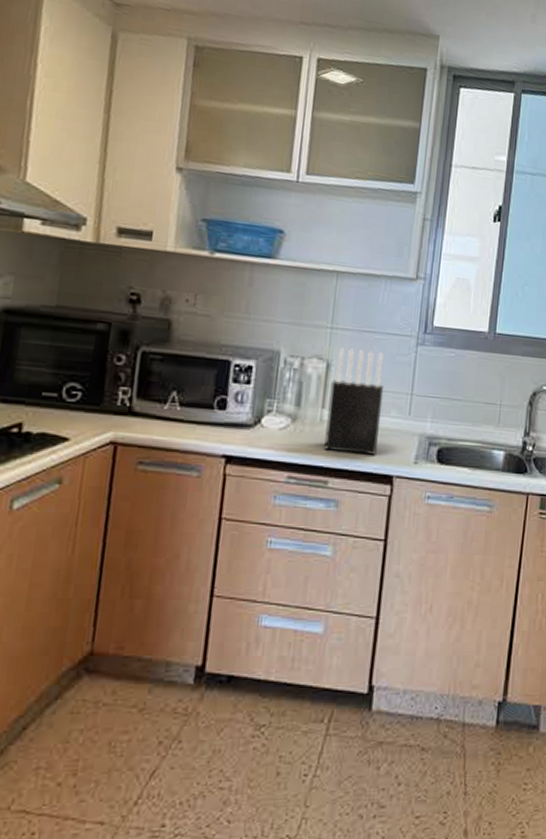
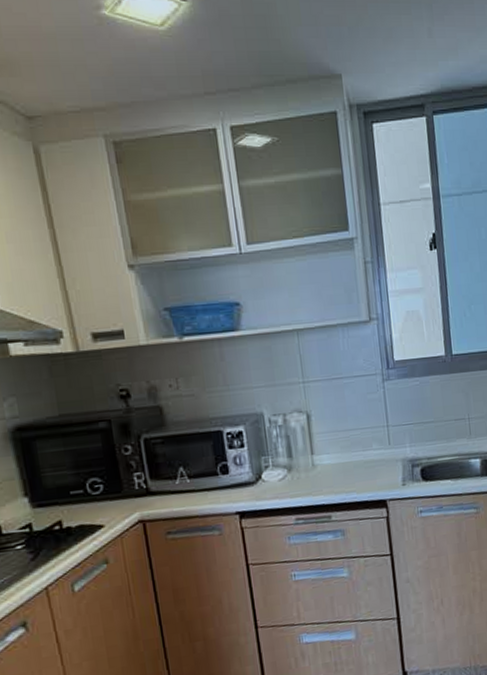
knife block: present [324,348,385,456] -> none [314,394,369,490]

